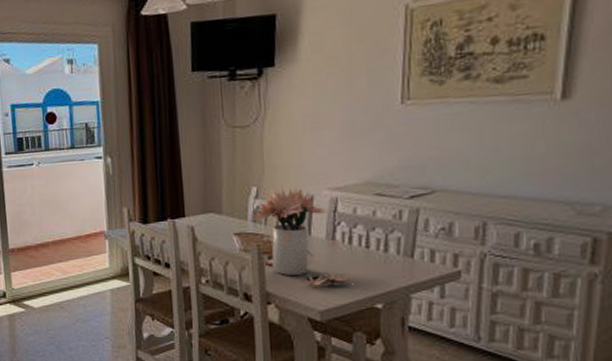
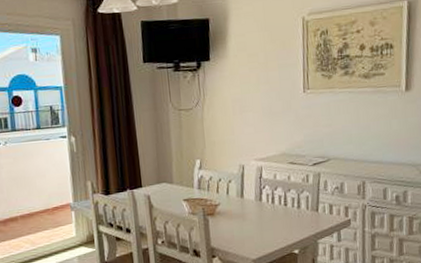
bouquet: present [250,186,352,286] -> none [196,158,275,239]

